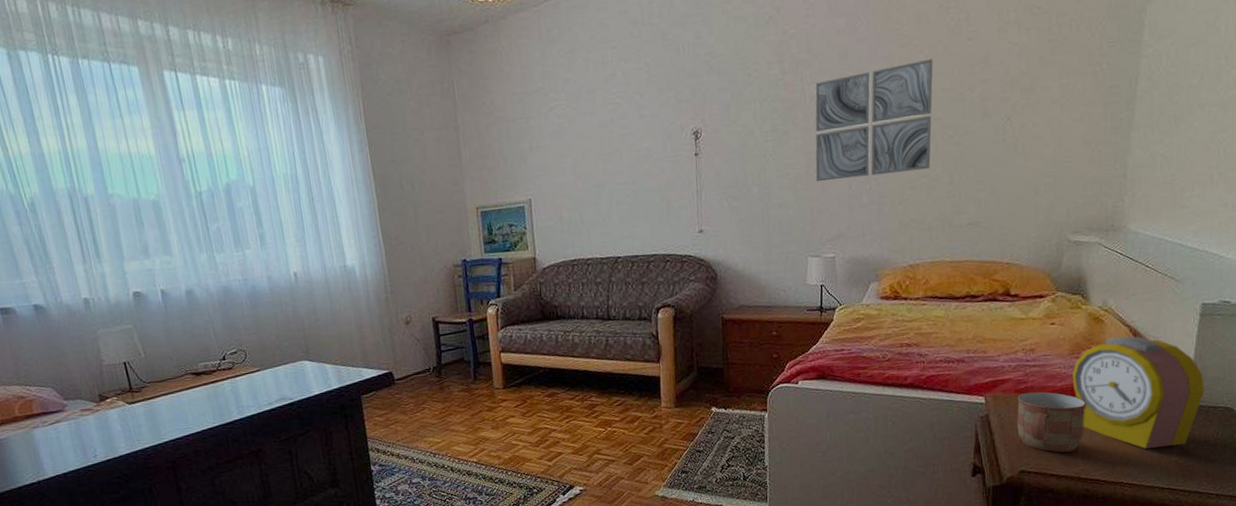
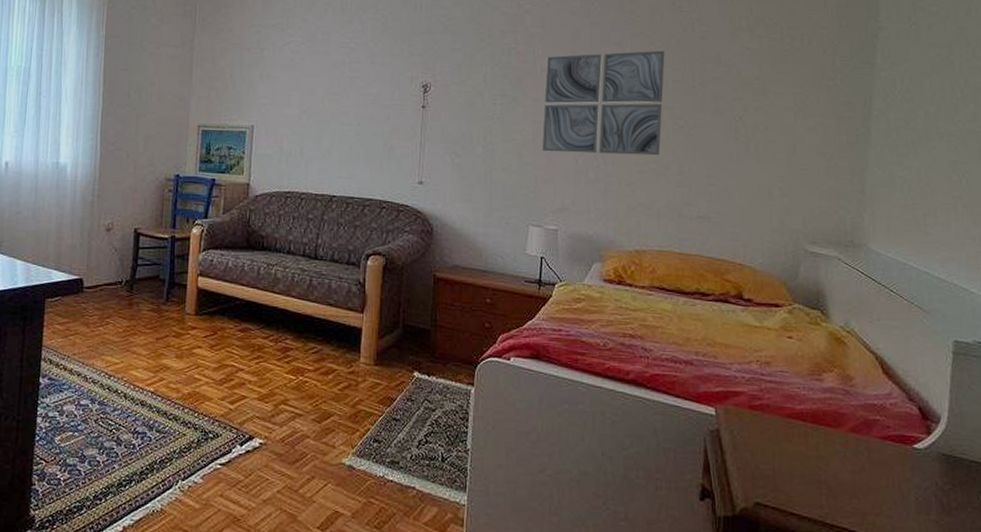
mug: present [1017,391,1087,453] -> none [751,411,831,488]
alarm clock: present [1072,336,1205,449] -> none [812,364,965,501]

